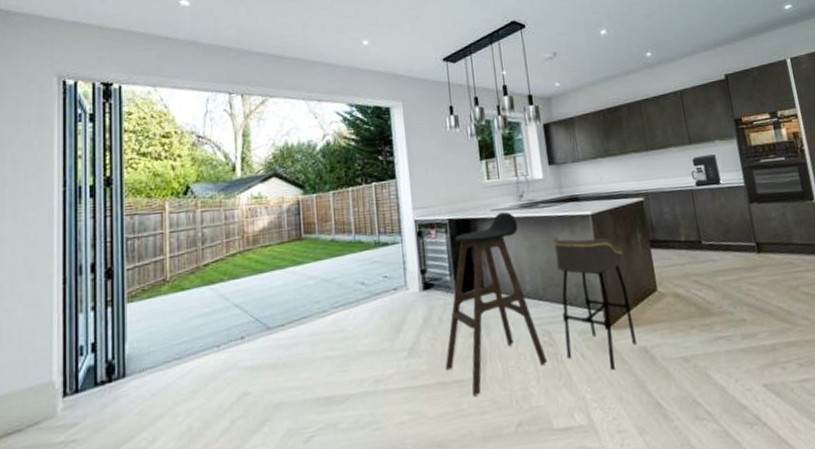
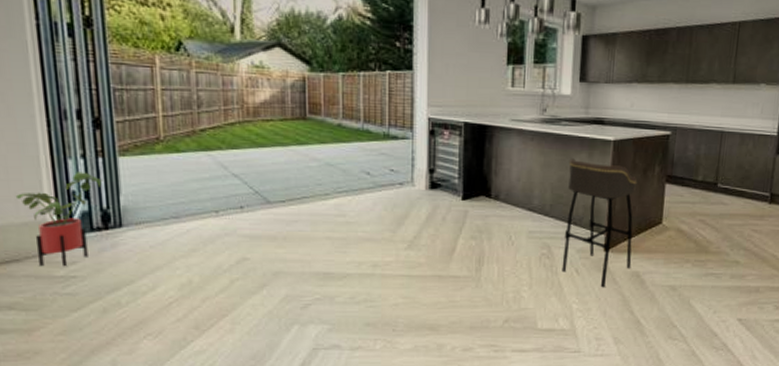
house plant: none [25,324,110,435] -> present [15,172,103,267]
bar stool: present [445,212,548,396] -> none [443,124,543,291]
coffee maker: present [691,154,721,186] -> none [726,97,758,130]

